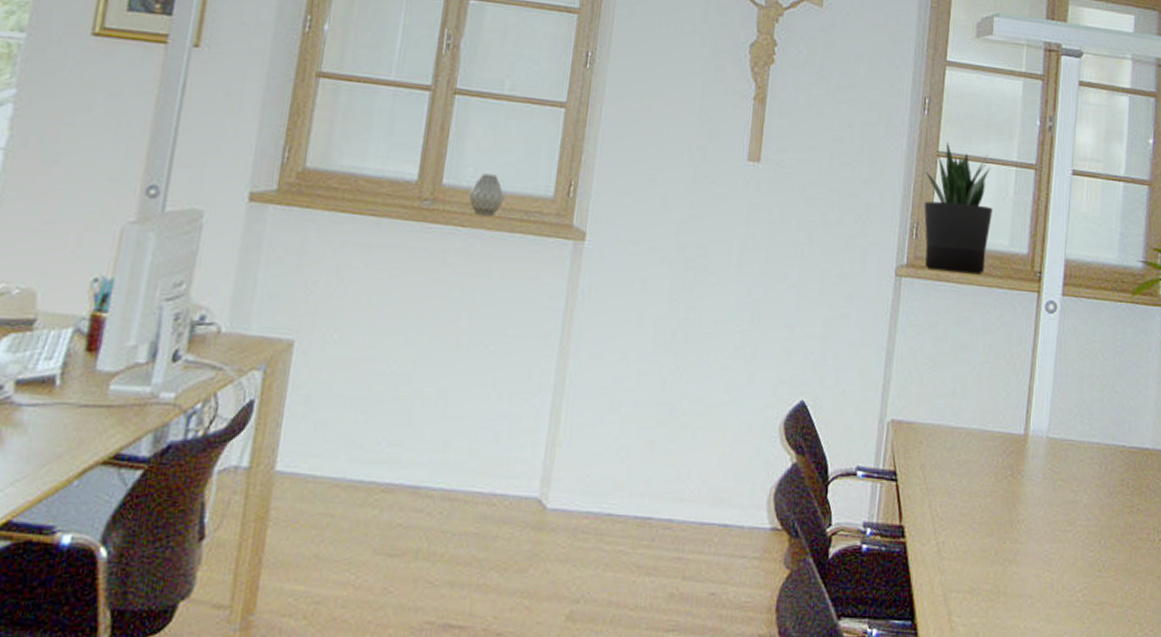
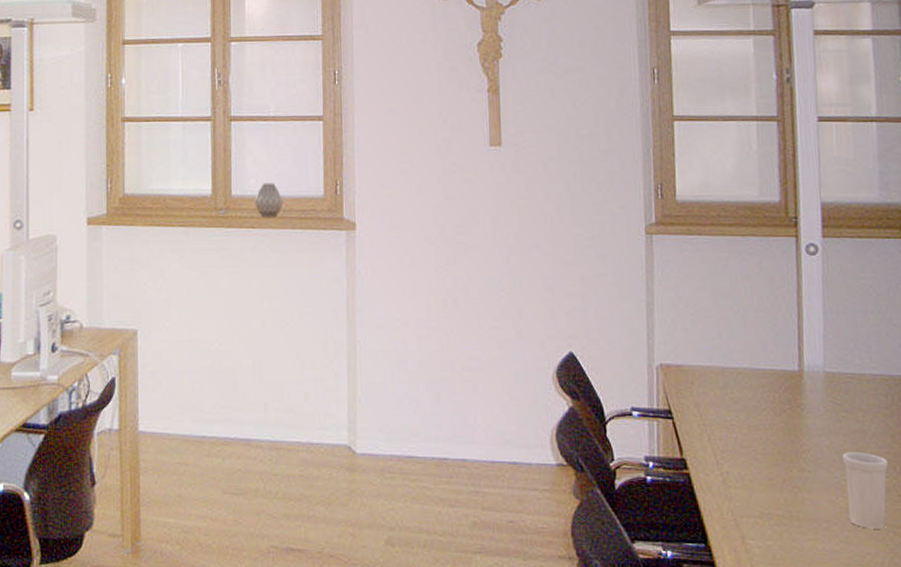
planter: present [924,142,993,275] -> none [662,106,738,226]
cup: none [1052,522,1095,606] -> present [842,451,889,529]

